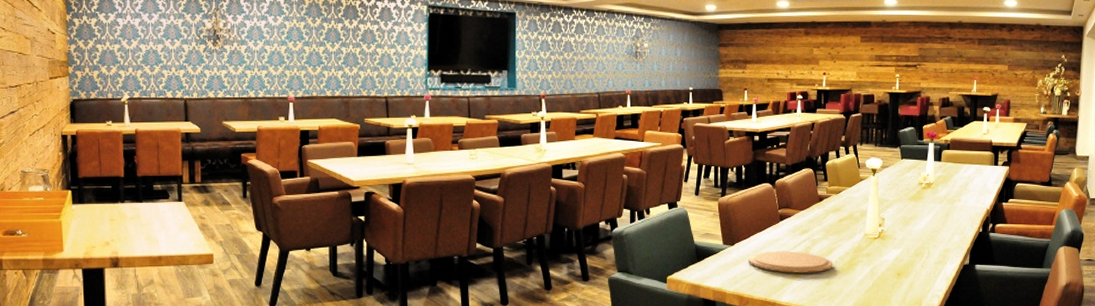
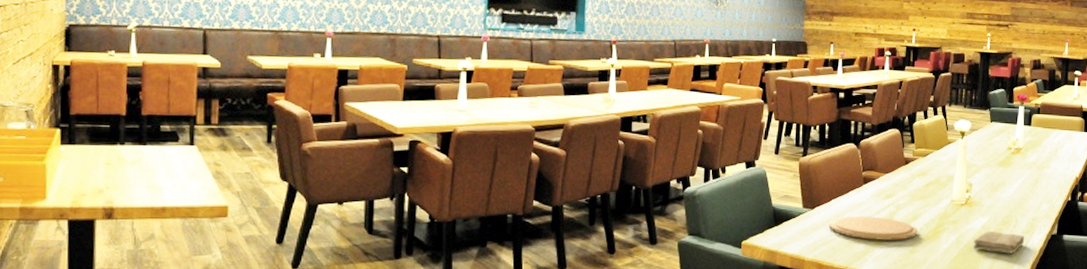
washcloth: none [887,263,938,285] -> present [973,231,1025,255]

